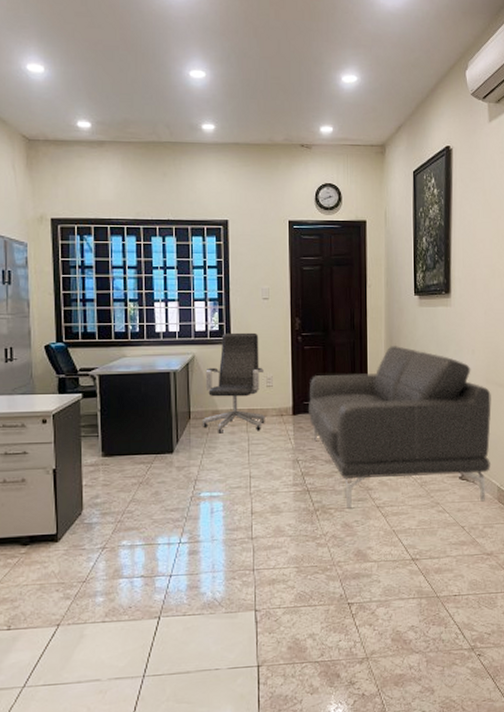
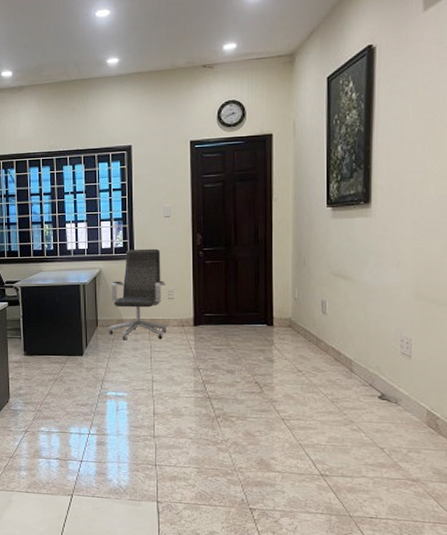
sofa: present [307,346,492,507] -> none [209,259,421,425]

